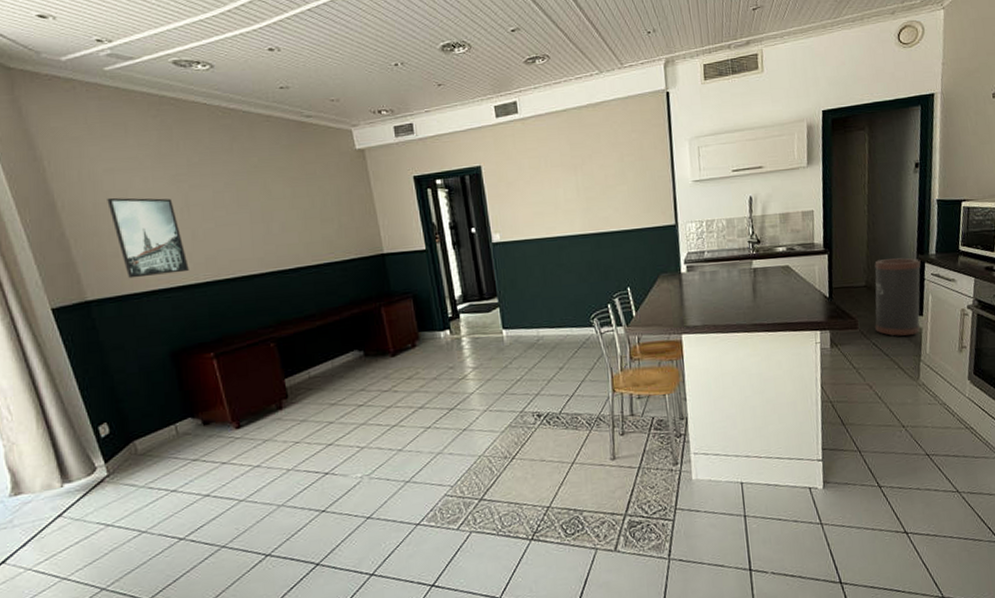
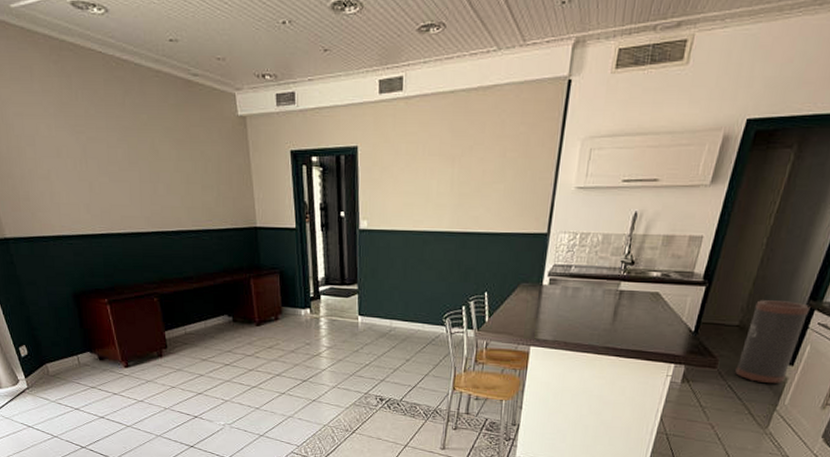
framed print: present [107,197,189,279] -> none [18,142,87,222]

